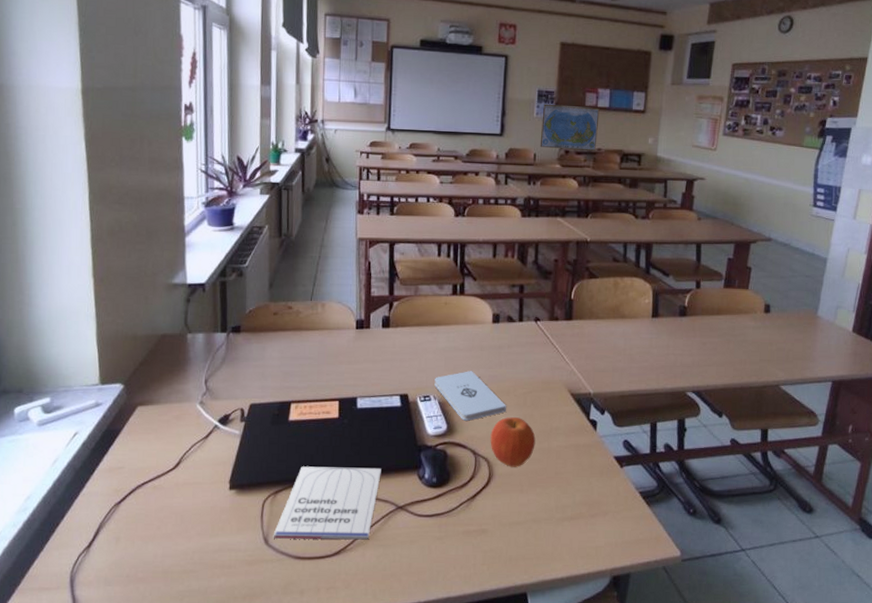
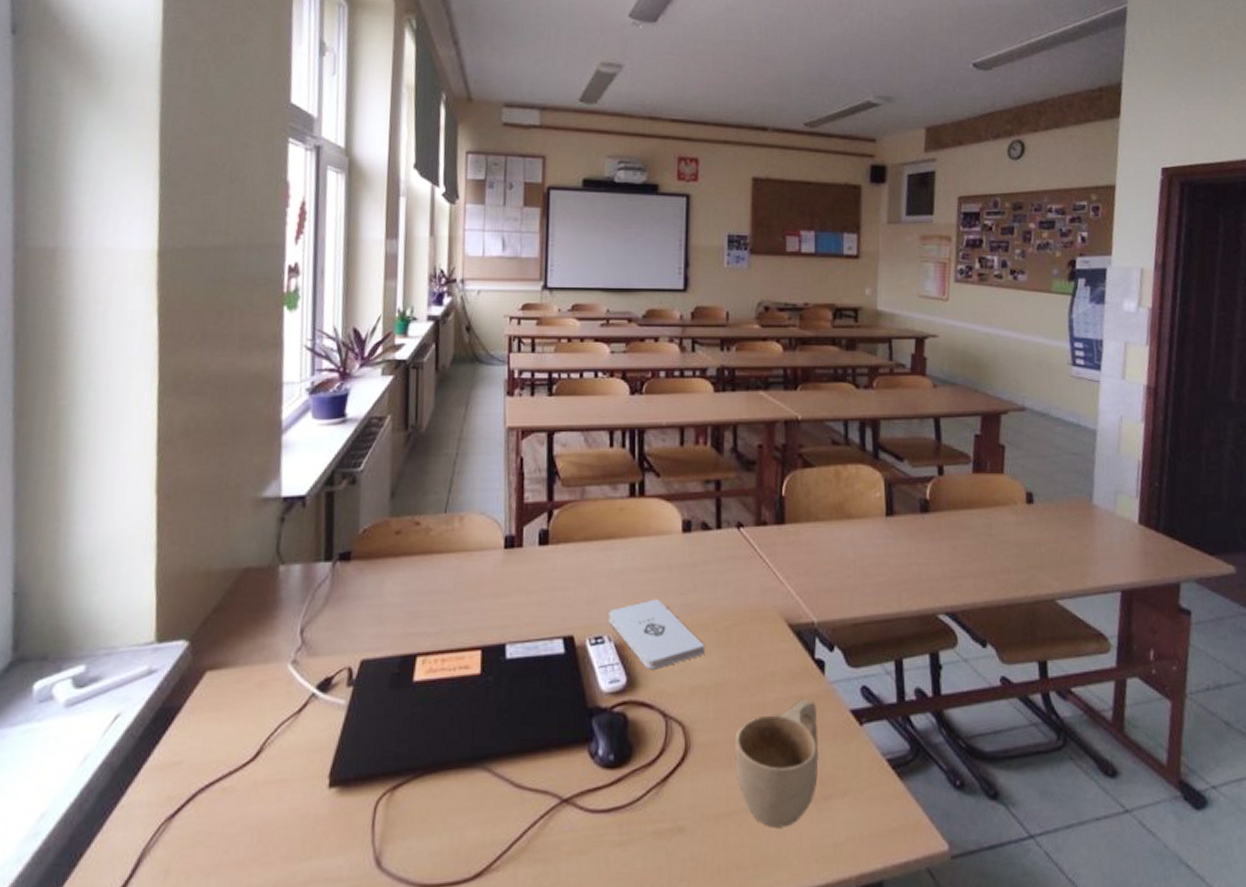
notebook: present [273,466,381,540] -> none [388,743,539,859]
fruit: present [490,417,536,467] -> none [685,661,745,733]
cup: none [526,447,589,534] -> present [735,700,819,828]
world map: present [540,104,600,152] -> none [733,251,804,307]

